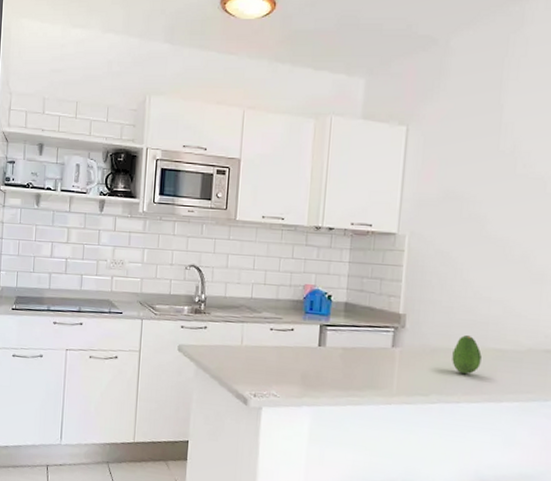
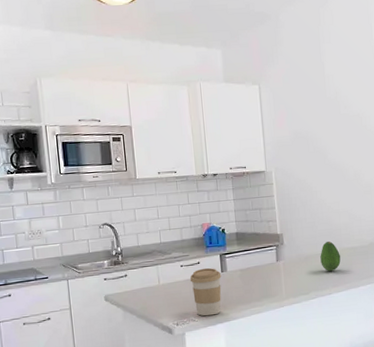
coffee cup: none [278,337,318,395] -> present [190,268,221,316]

